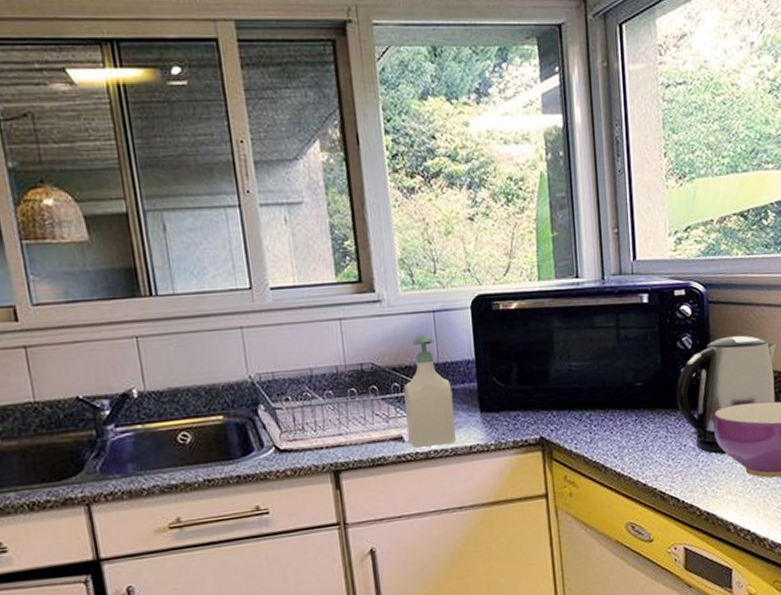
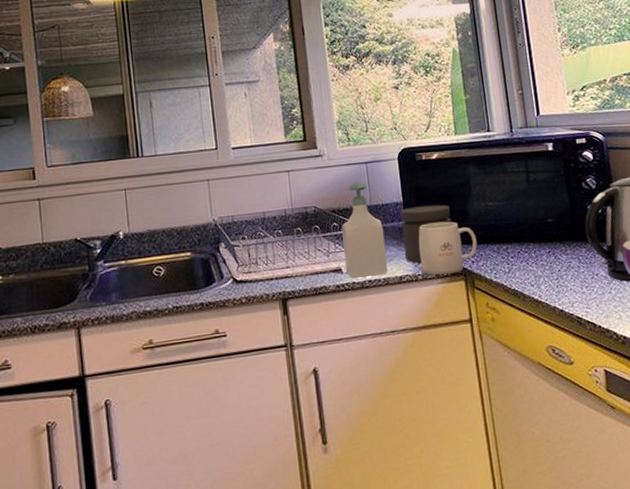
jar: none [472,363,530,432] -> present [400,205,451,264]
mug: none [491,383,558,446] -> present [418,221,478,276]

